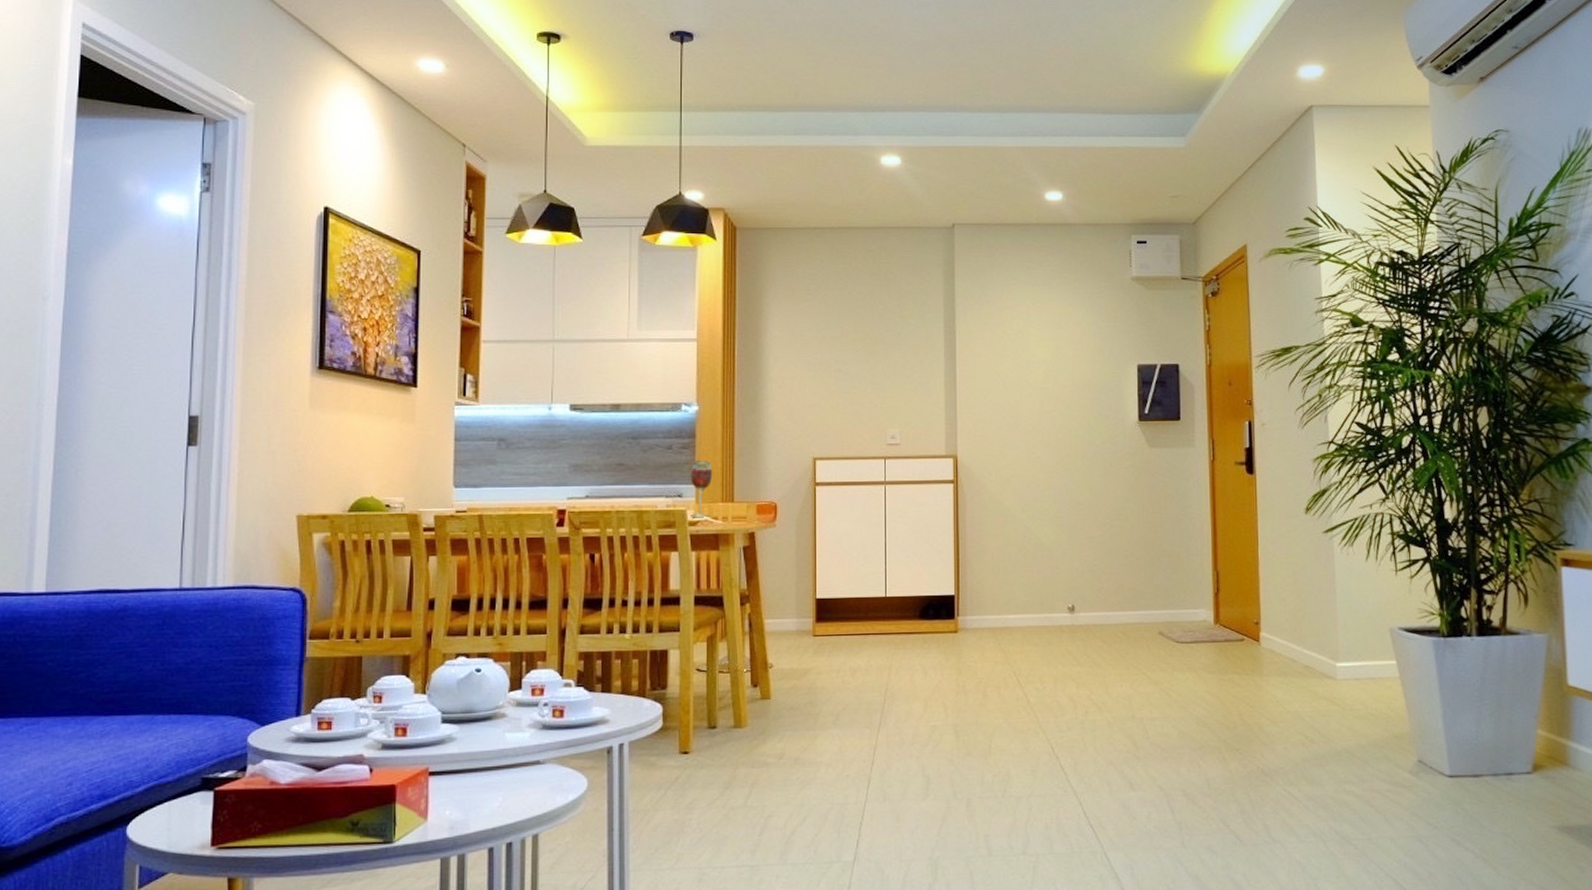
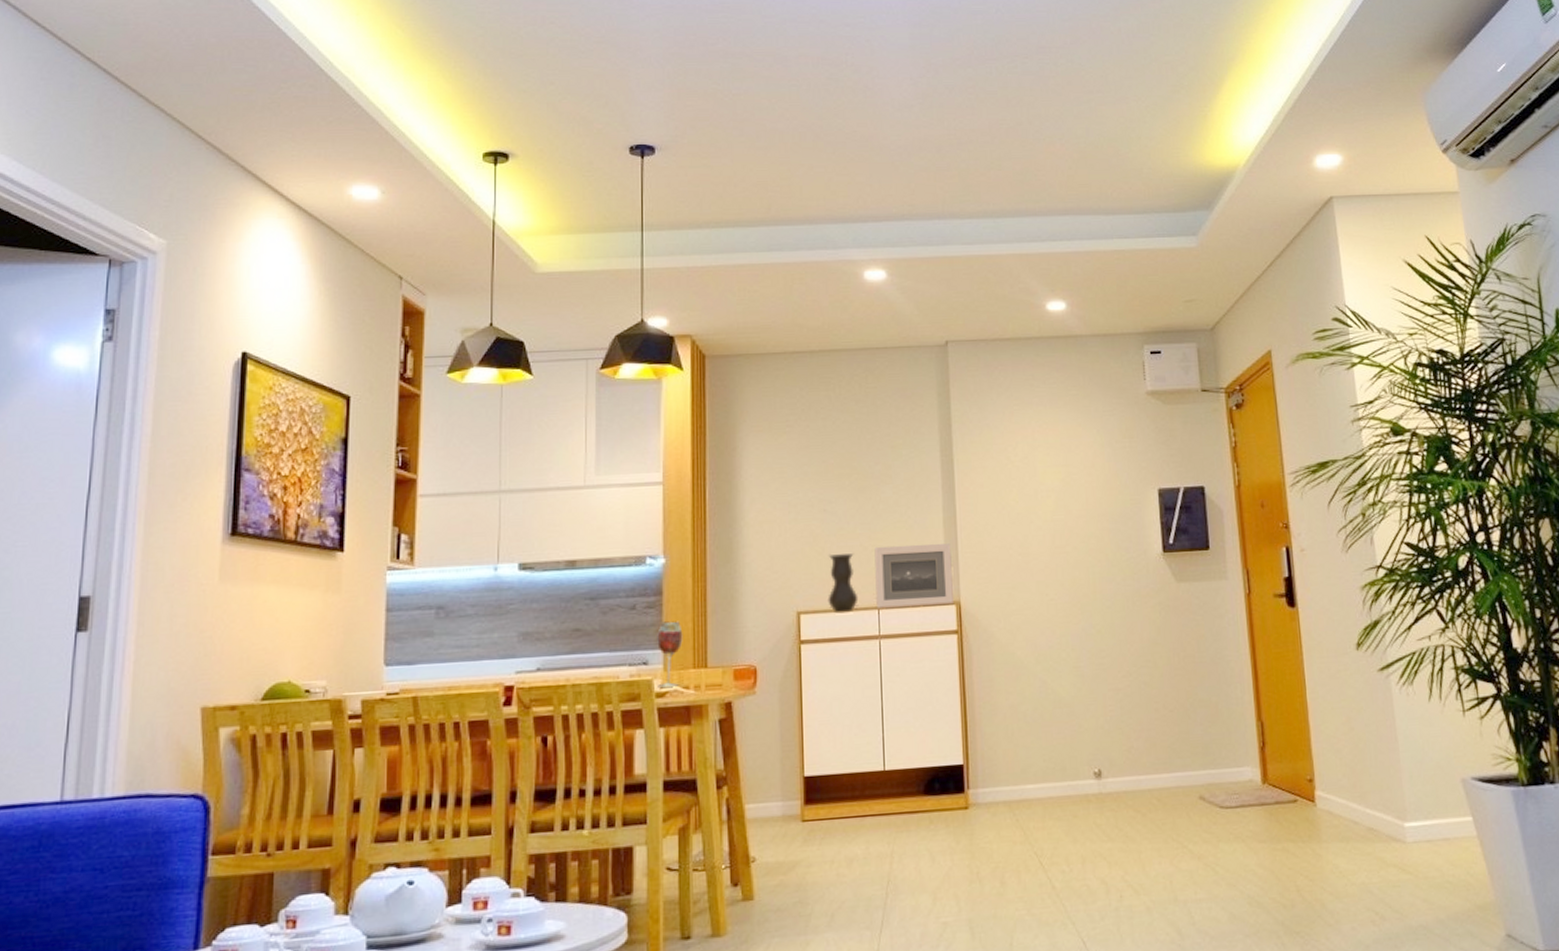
vase: none [840,409,868,461] -> present [828,553,859,614]
picture frame: none [883,404,951,459] -> present [874,544,953,610]

